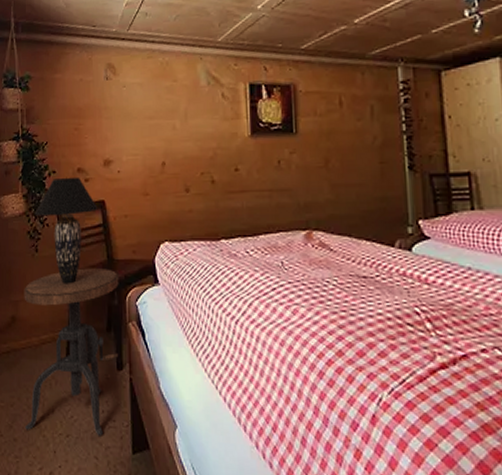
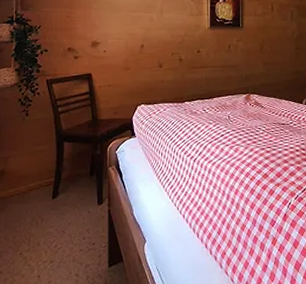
side table: present [24,268,119,436] -> none [11,127,102,263]
table lamp: present [34,177,98,284] -> none [26,55,86,141]

